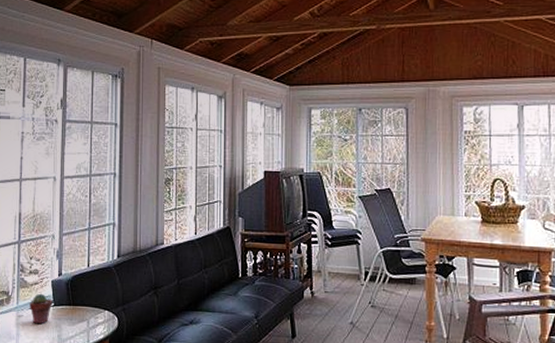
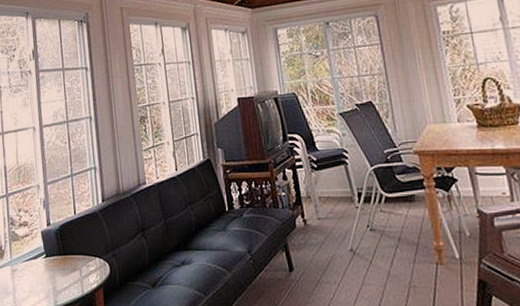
potted succulent: present [29,293,53,324] -> none [22,245,45,277]

